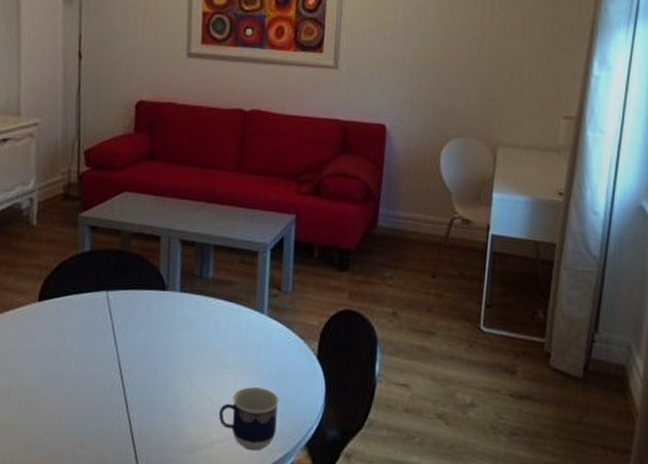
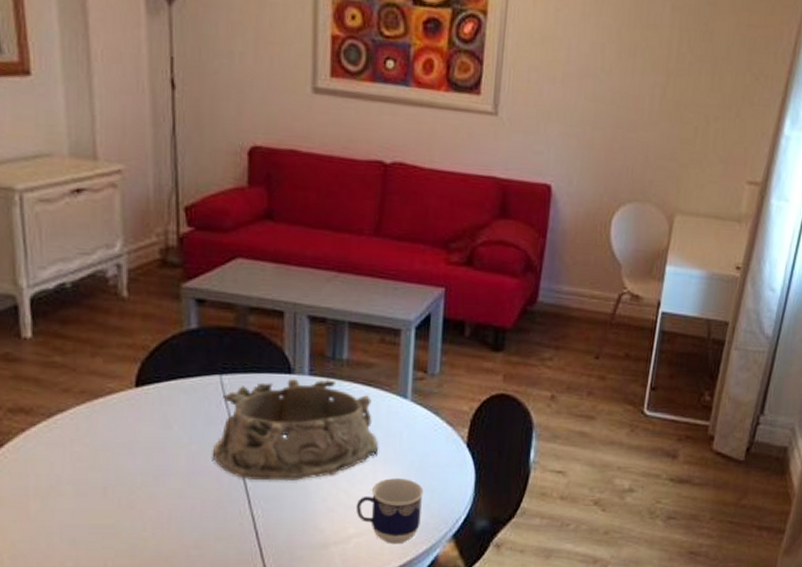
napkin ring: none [97,294,239,388] -> present [212,378,379,482]

